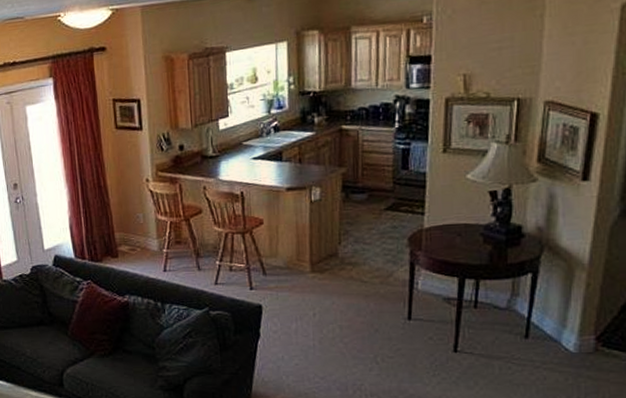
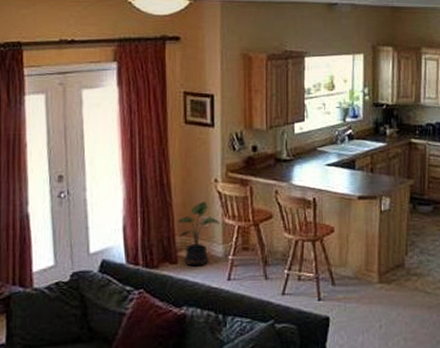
potted plant: none [115,200,154,260] -> present [177,201,220,267]

